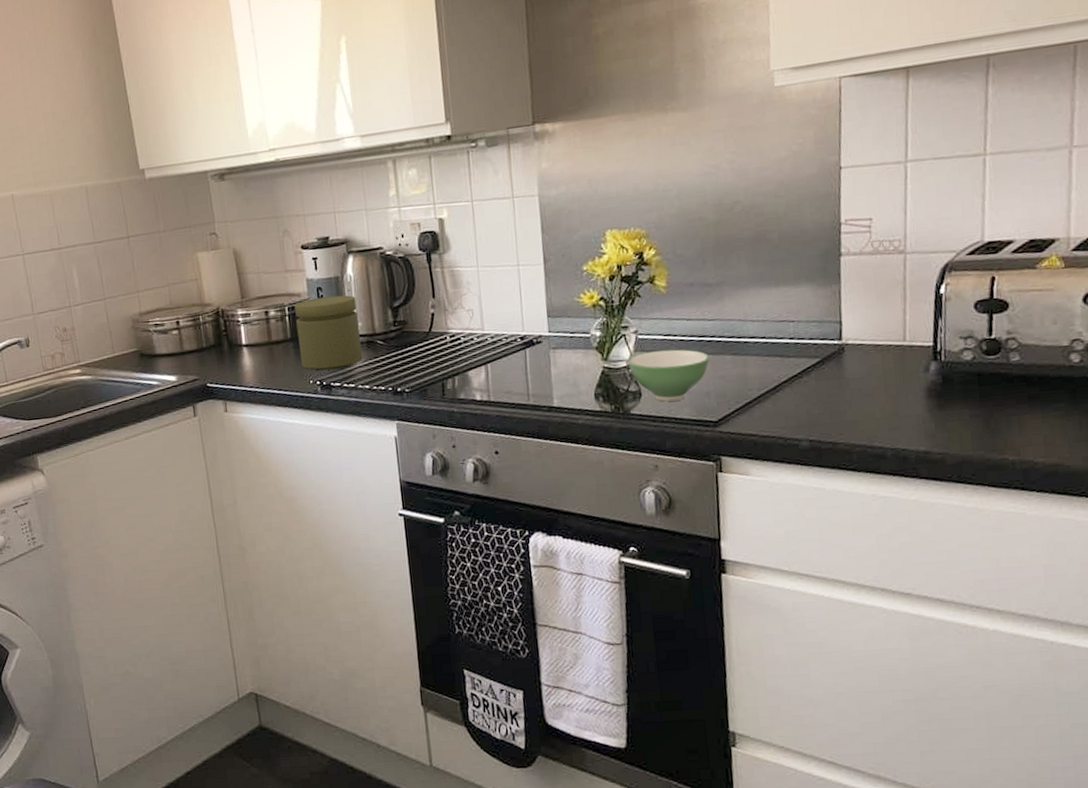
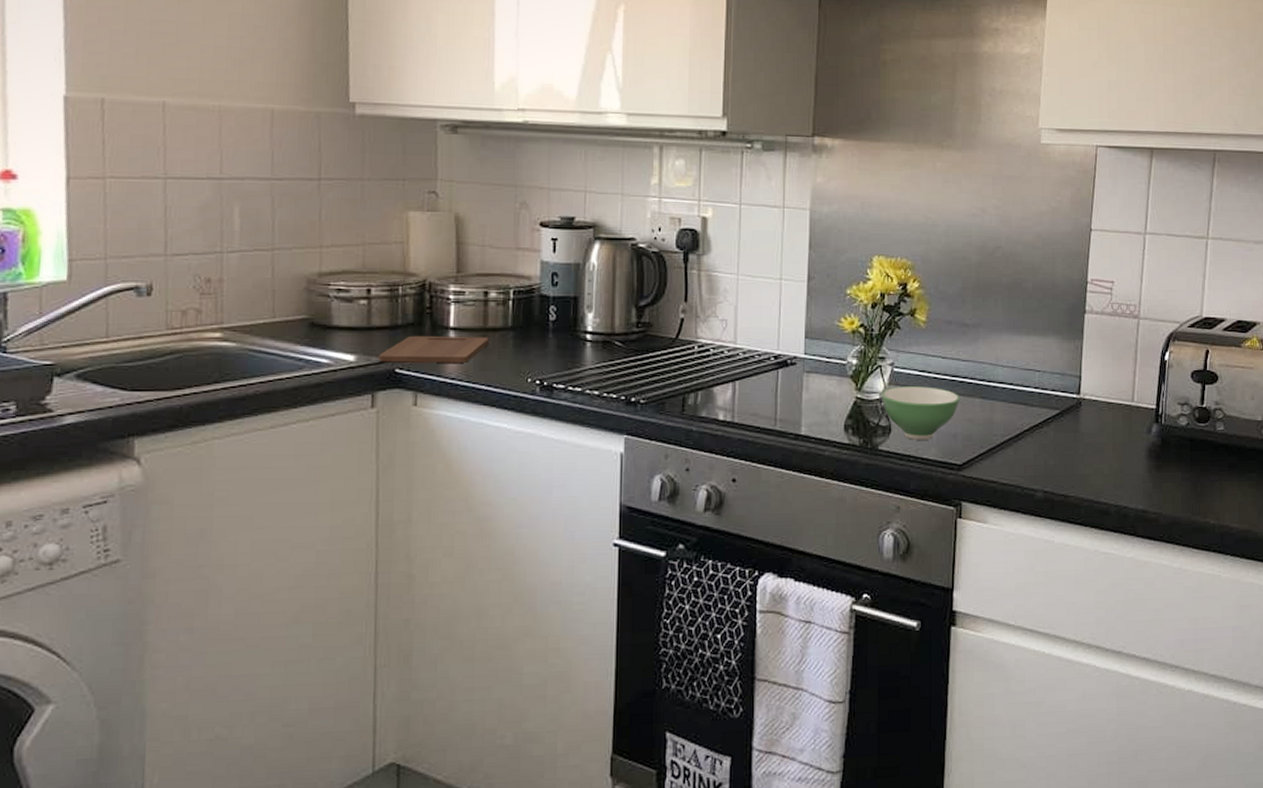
cutting board: none [193,349,275,380] -> present [378,335,489,363]
jar: present [294,295,363,371] -> none [520,284,596,368]

